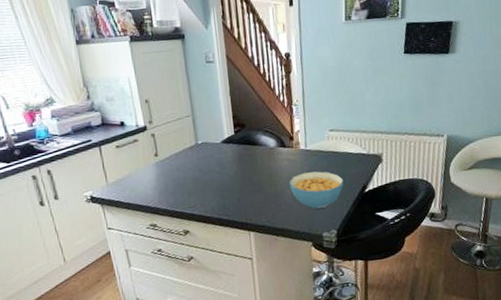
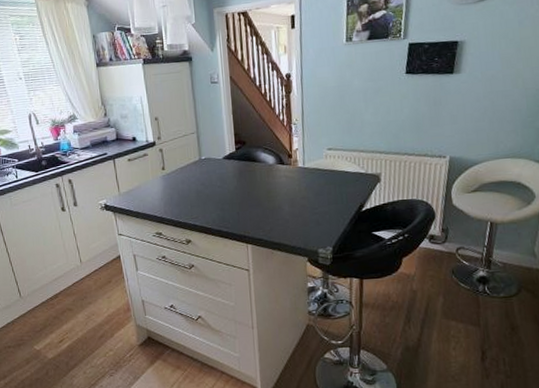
cereal bowl: present [288,171,344,209] -> none [286,189,341,225]

